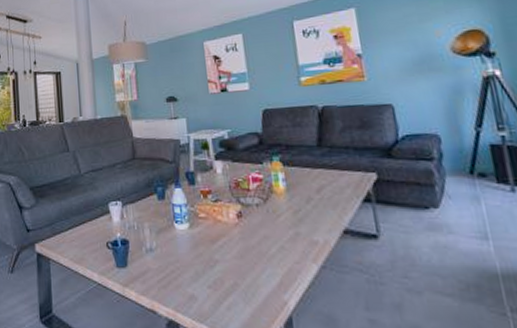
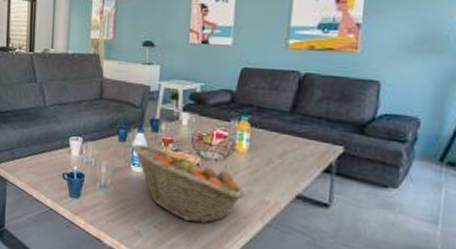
fruit basket: none [172,200,293,276] -> present [132,144,246,224]

